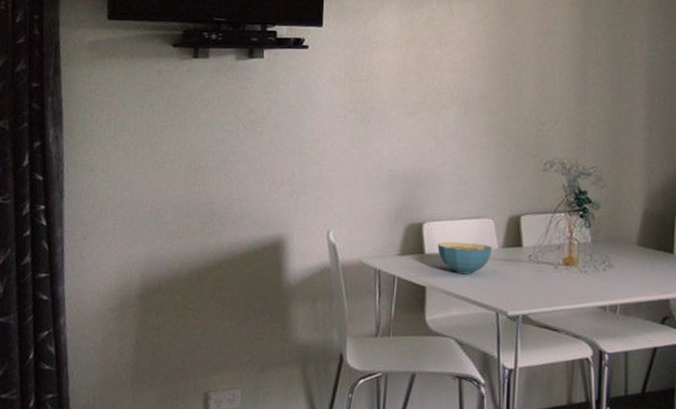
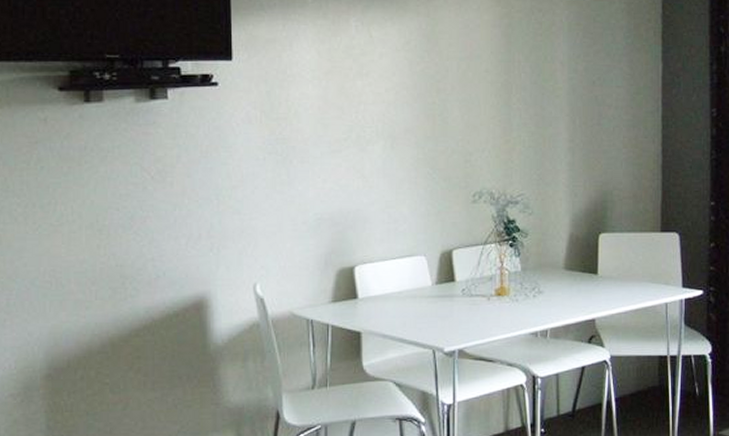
cereal bowl: present [437,241,493,275] -> none [370,282,426,316]

